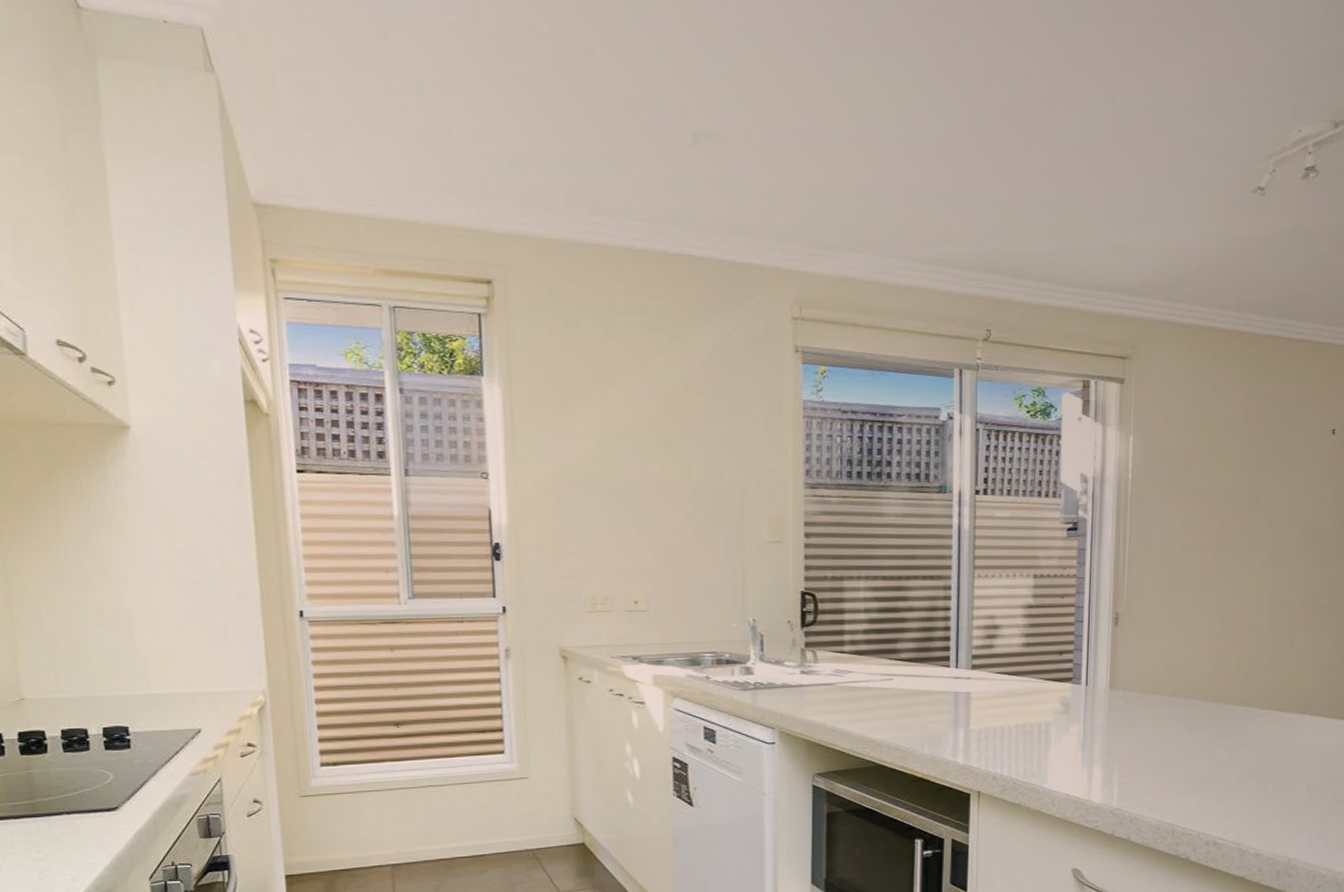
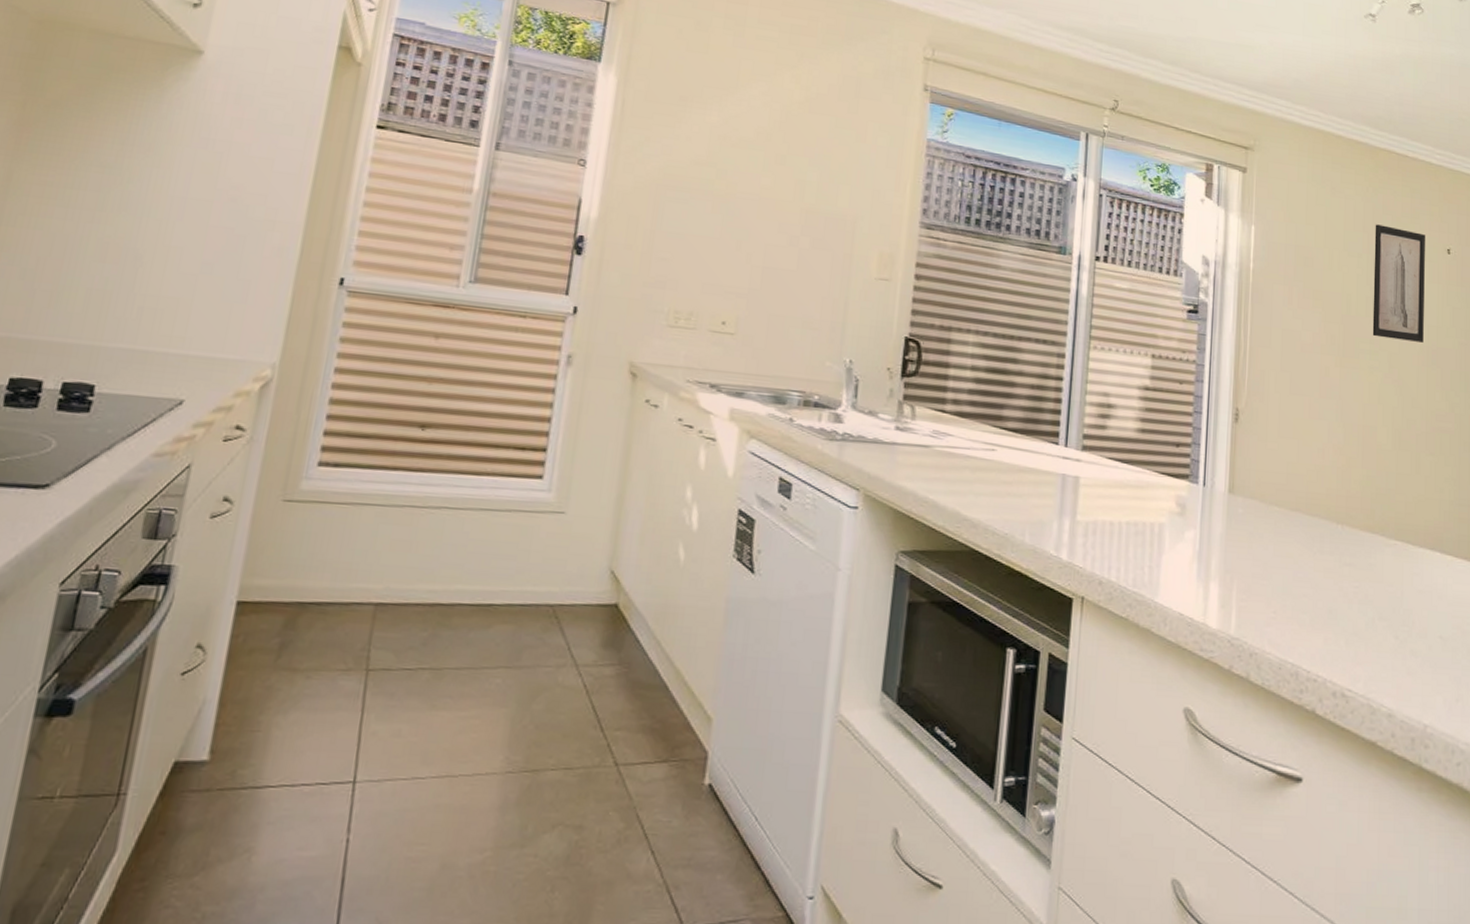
wall art: none [1251,415,1310,527] -> present [1372,224,1425,343]

